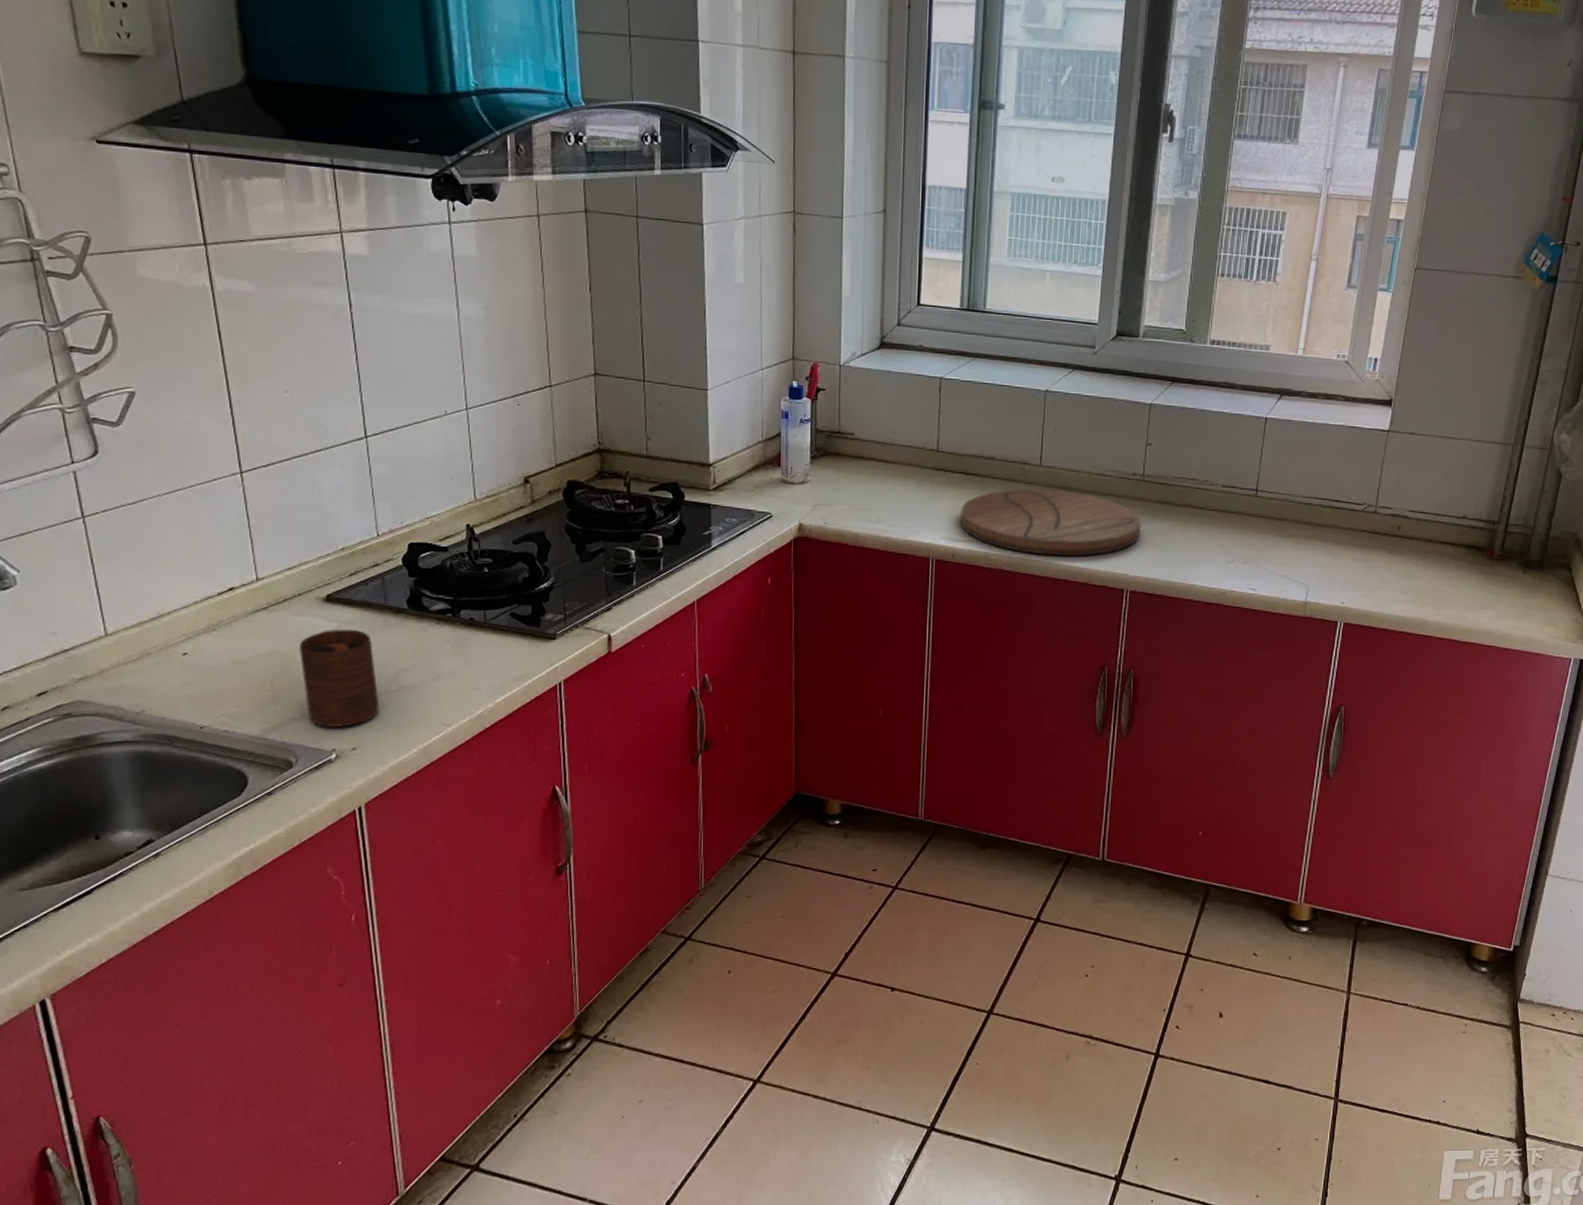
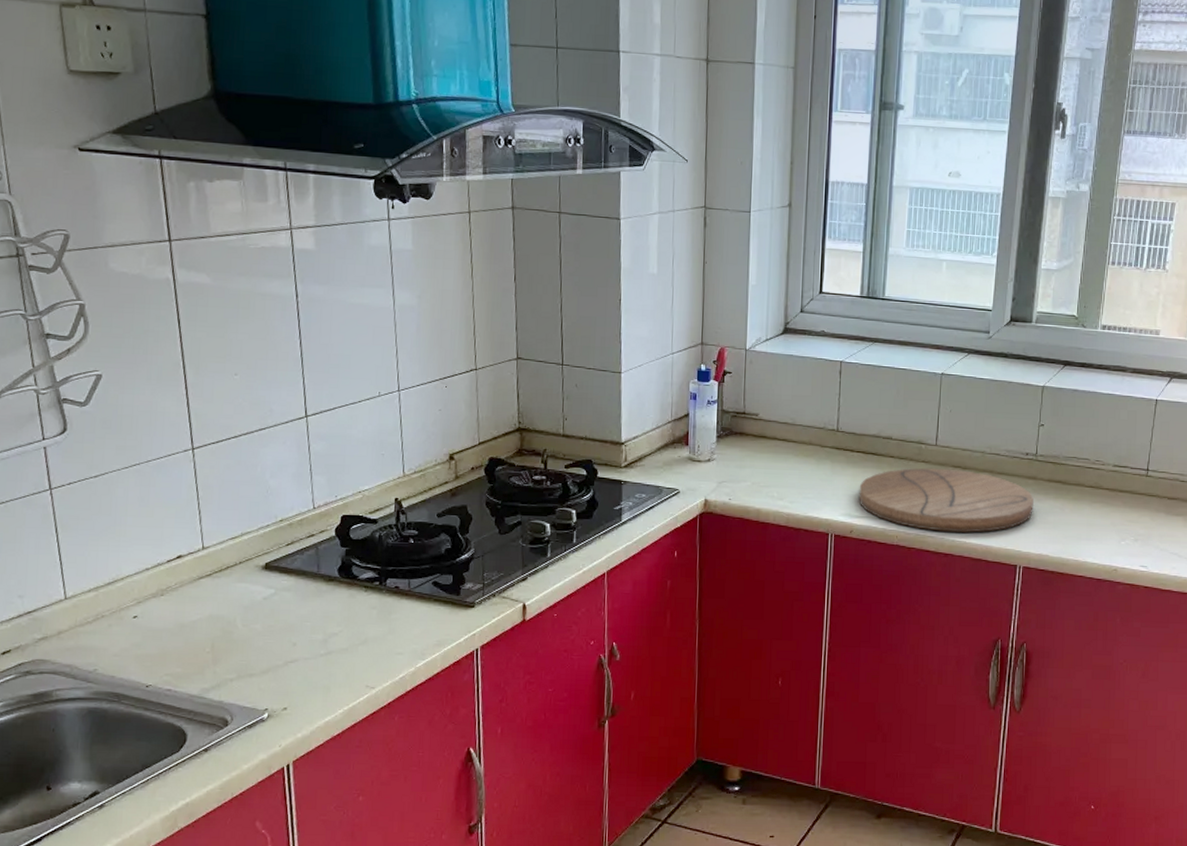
cup: present [300,629,379,729] -> none [239,595,310,689]

